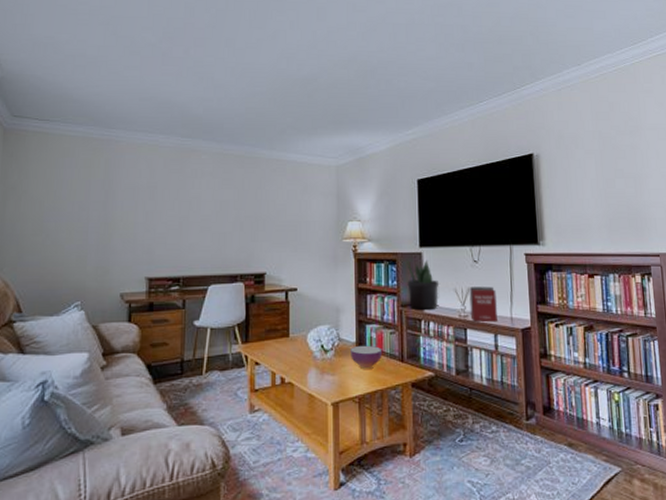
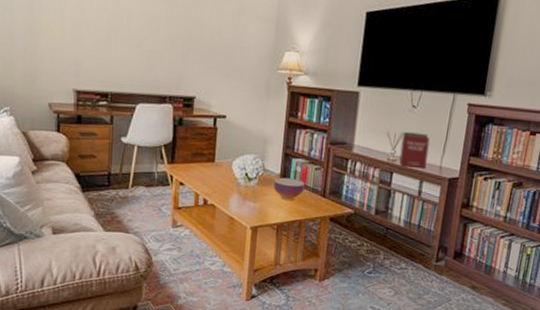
planter: present [406,259,438,309] -> none [338,97,372,150]

